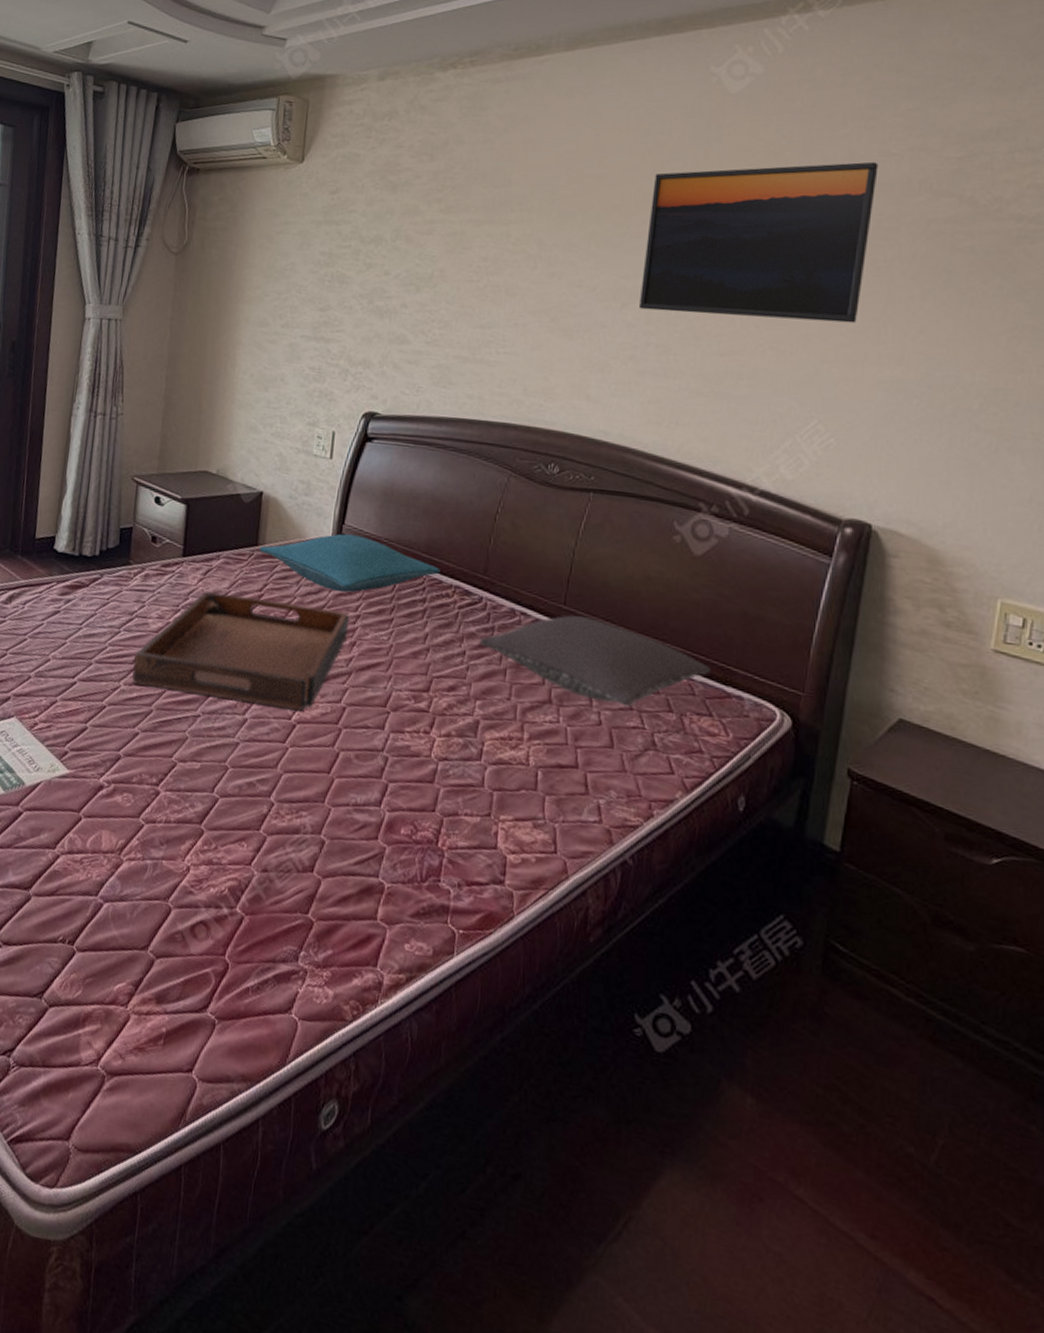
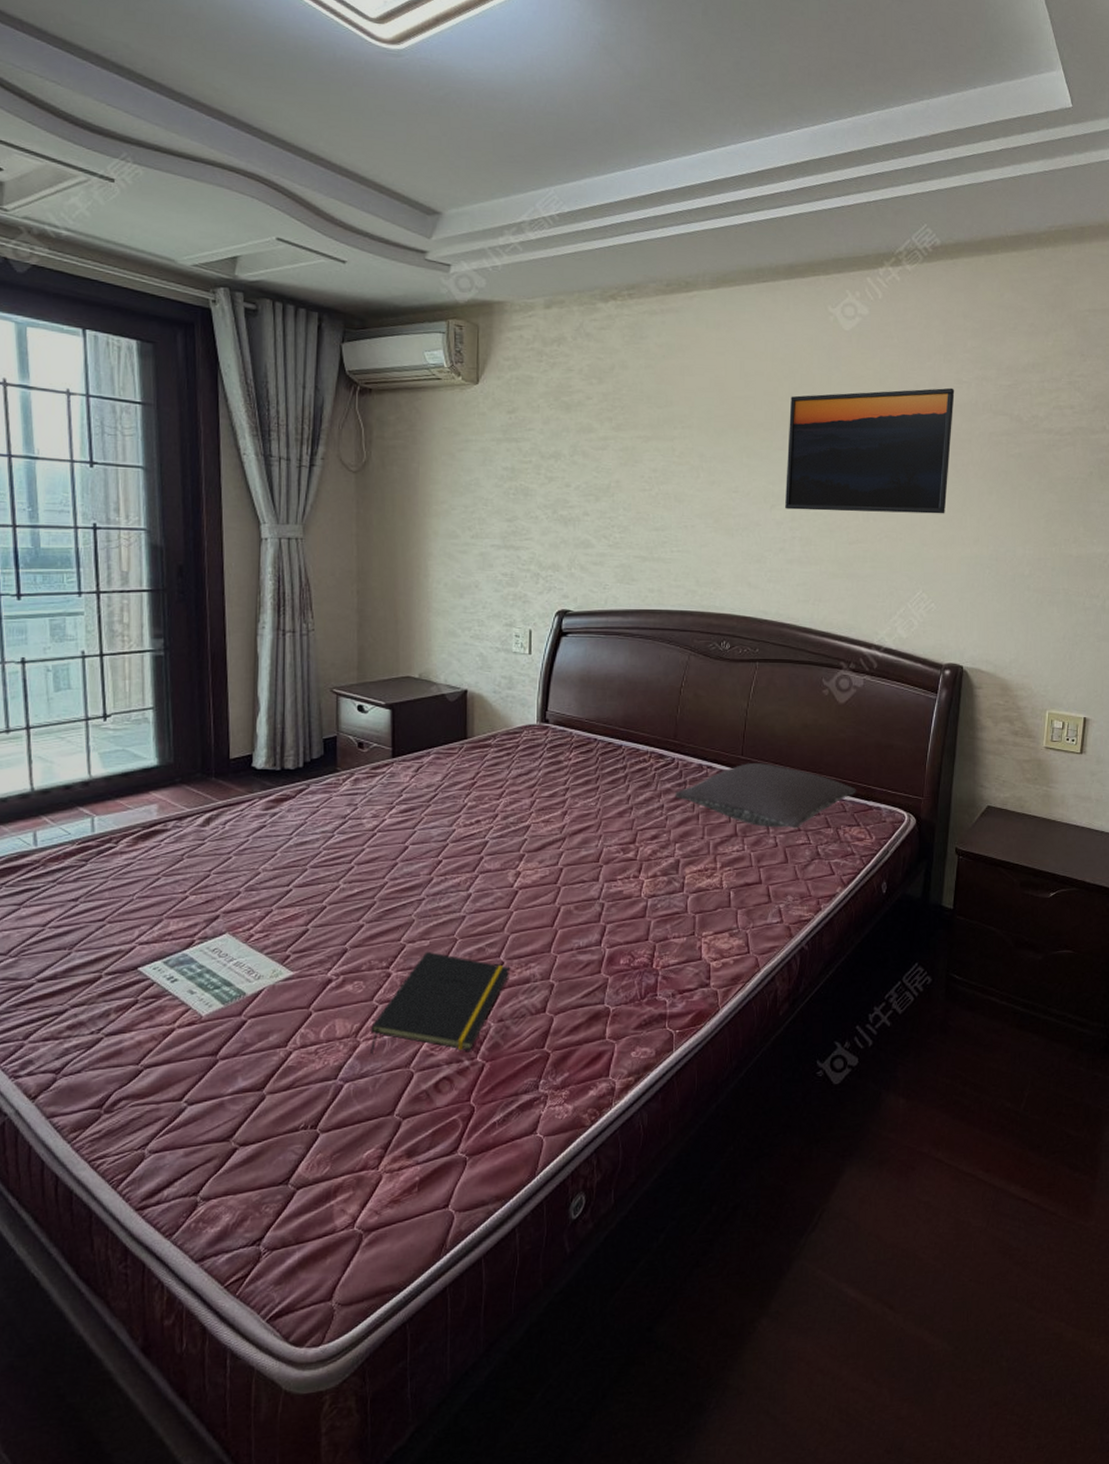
serving tray: present [132,591,349,711] -> none [351,785,559,882]
notepad: none [132,774,280,898] -> present [370,951,511,1053]
pillow: present [259,533,440,593] -> none [469,719,637,769]

